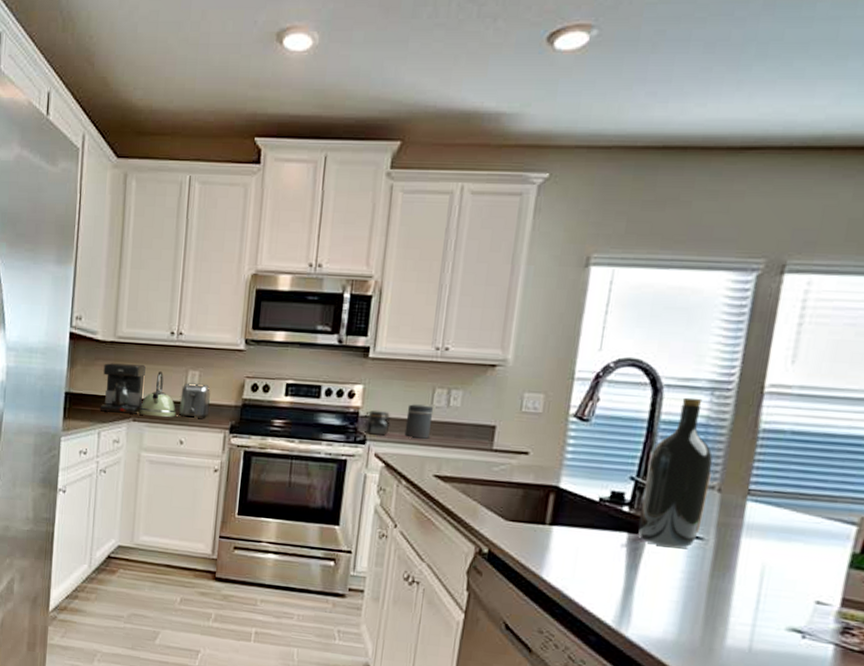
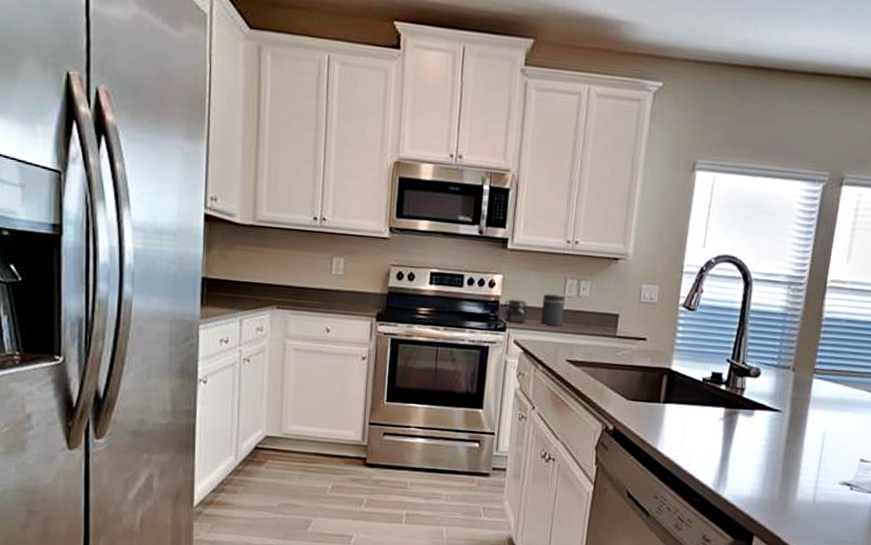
coffee maker: present [99,363,146,414] -> none [240,247,288,301]
kettle: present [138,370,177,418] -> none [282,257,323,306]
toaster: present [179,383,210,420] -> none [325,270,356,307]
wine bottle: present [637,397,713,549] -> none [732,290,789,420]

